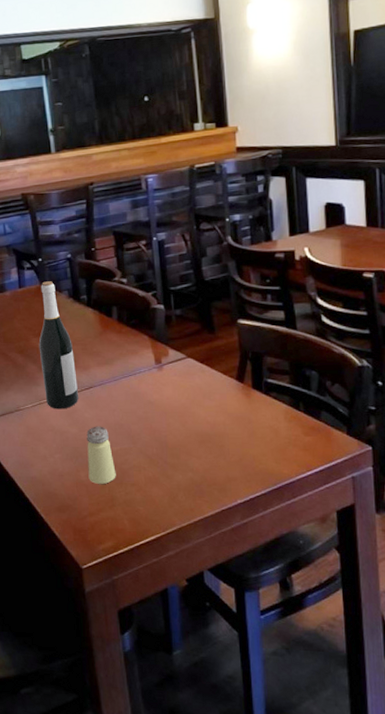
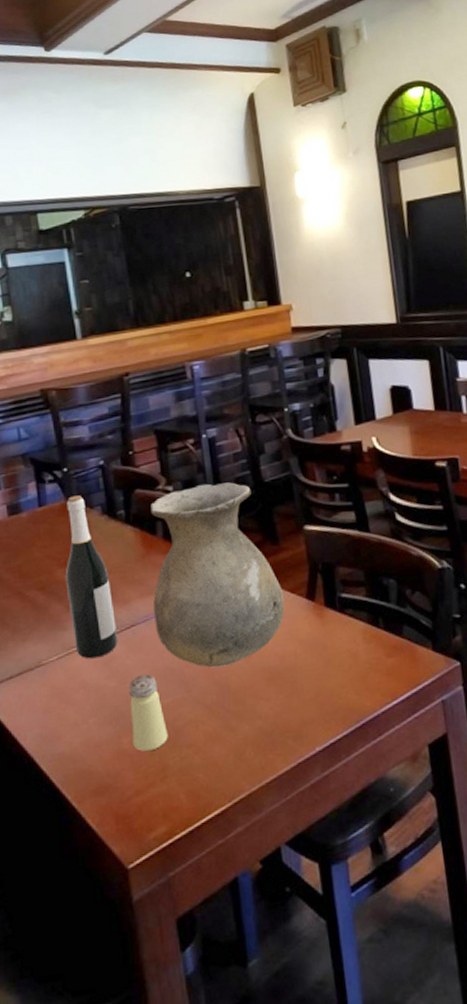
vase: none [108,278,217,427] -> present [150,482,285,668]

